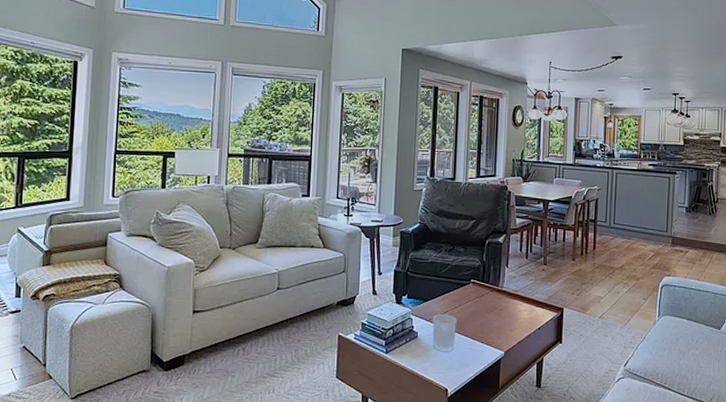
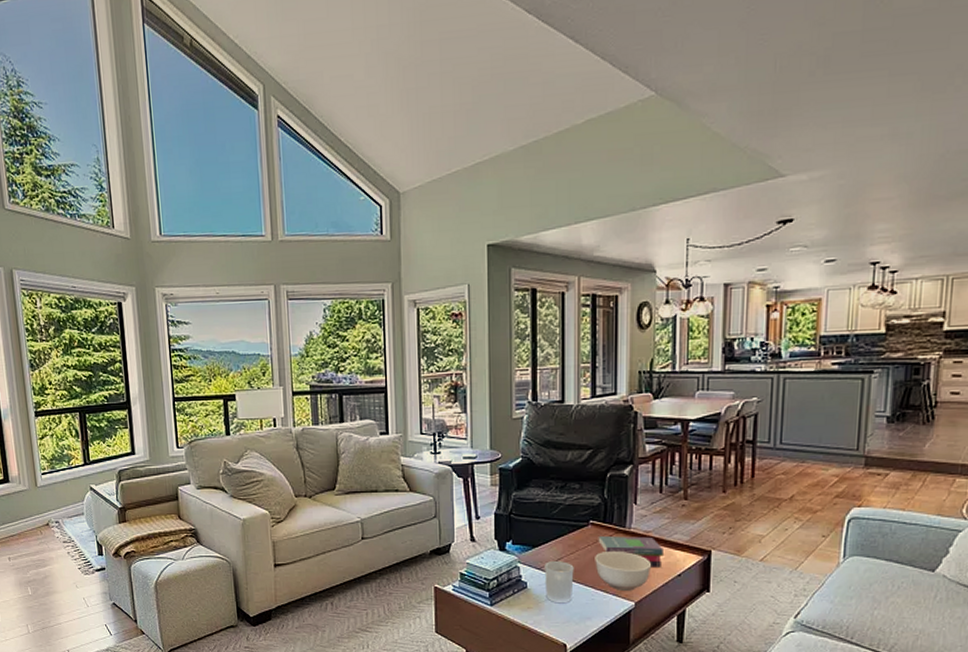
bowl: none [474,306,519,341] -> present [595,550,652,591]
books: none [477,294,528,321] -> present [598,536,665,567]

